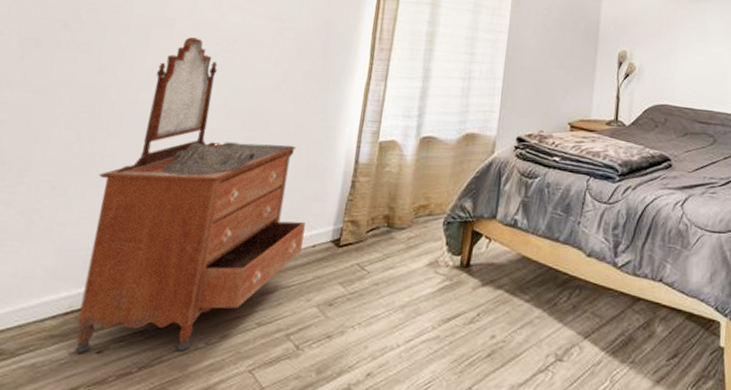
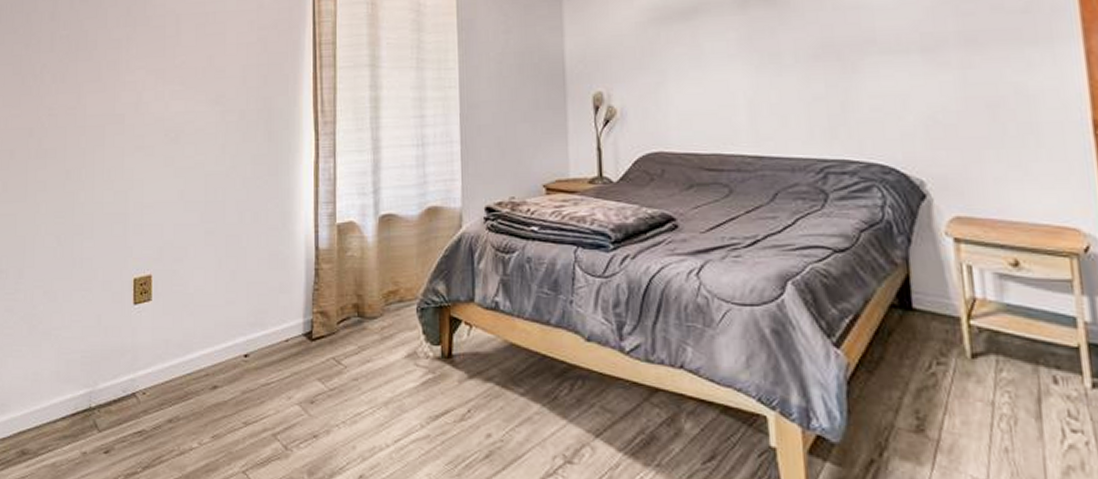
dresser: present [75,37,306,354] -> none [81,132,275,454]

